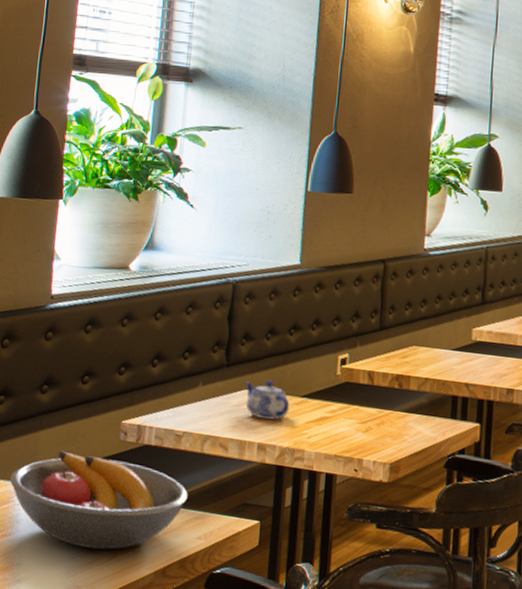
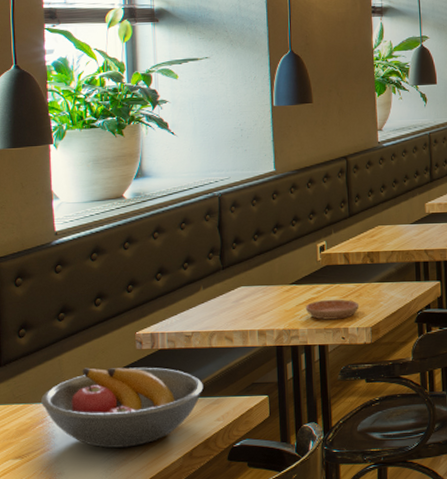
teapot: present [245,380,290,421] -> none [241,275,282,310]
saucer: none [315,421,380,448] -> present [305,299,360,320]

